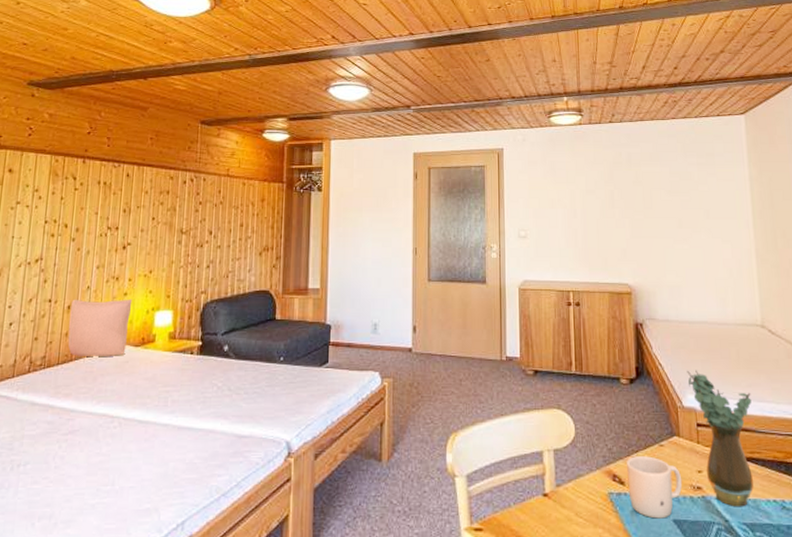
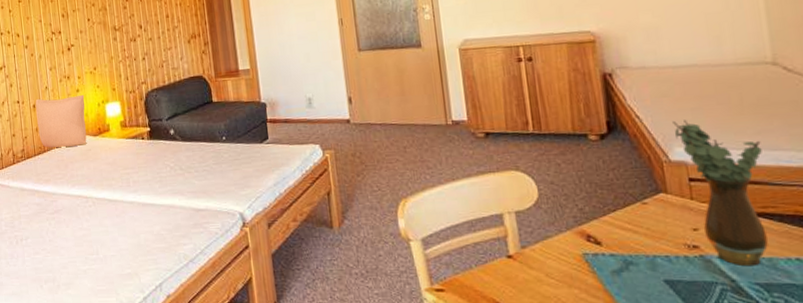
mug: present [627,456,683,519] -> none [602,215,674,279]

